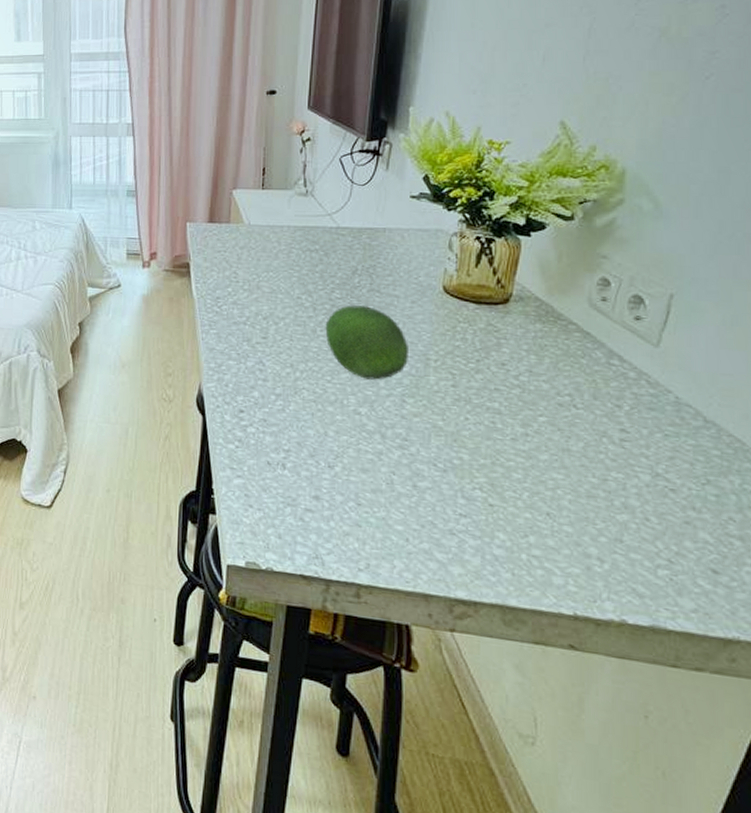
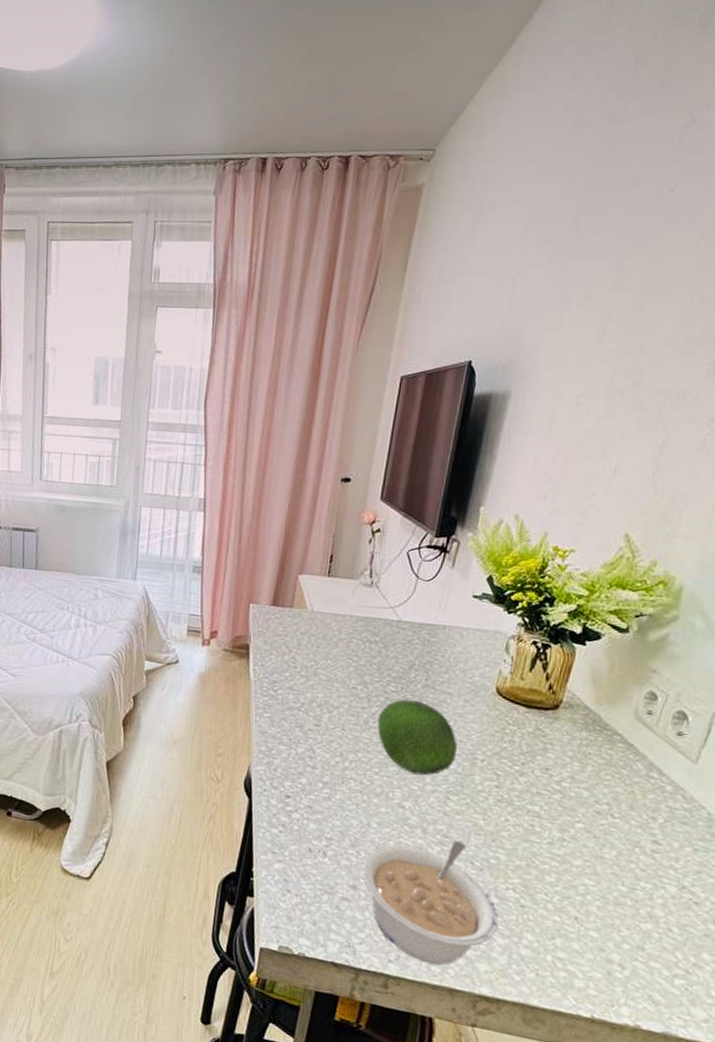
legume: none [323,444,468,571] -> present [362,841,499,965]

